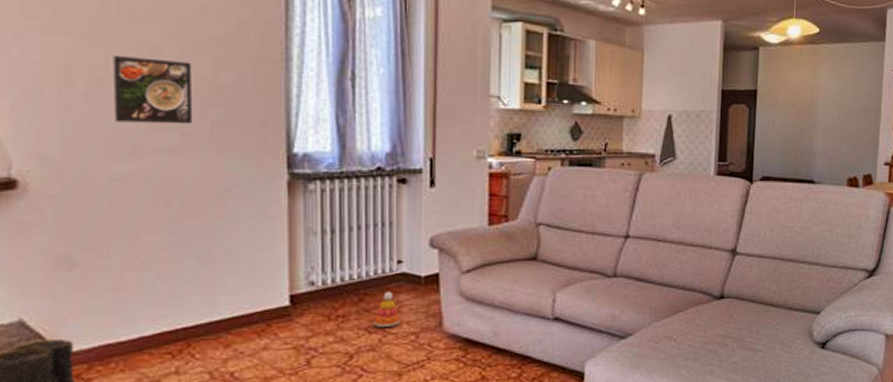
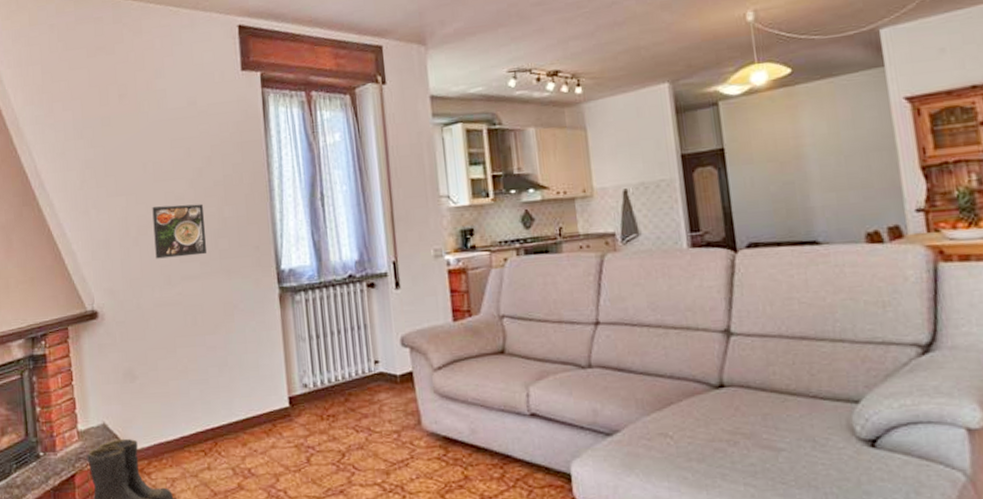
stacking toy: present [373,291,400,328] -> none [359,390,383,427]

